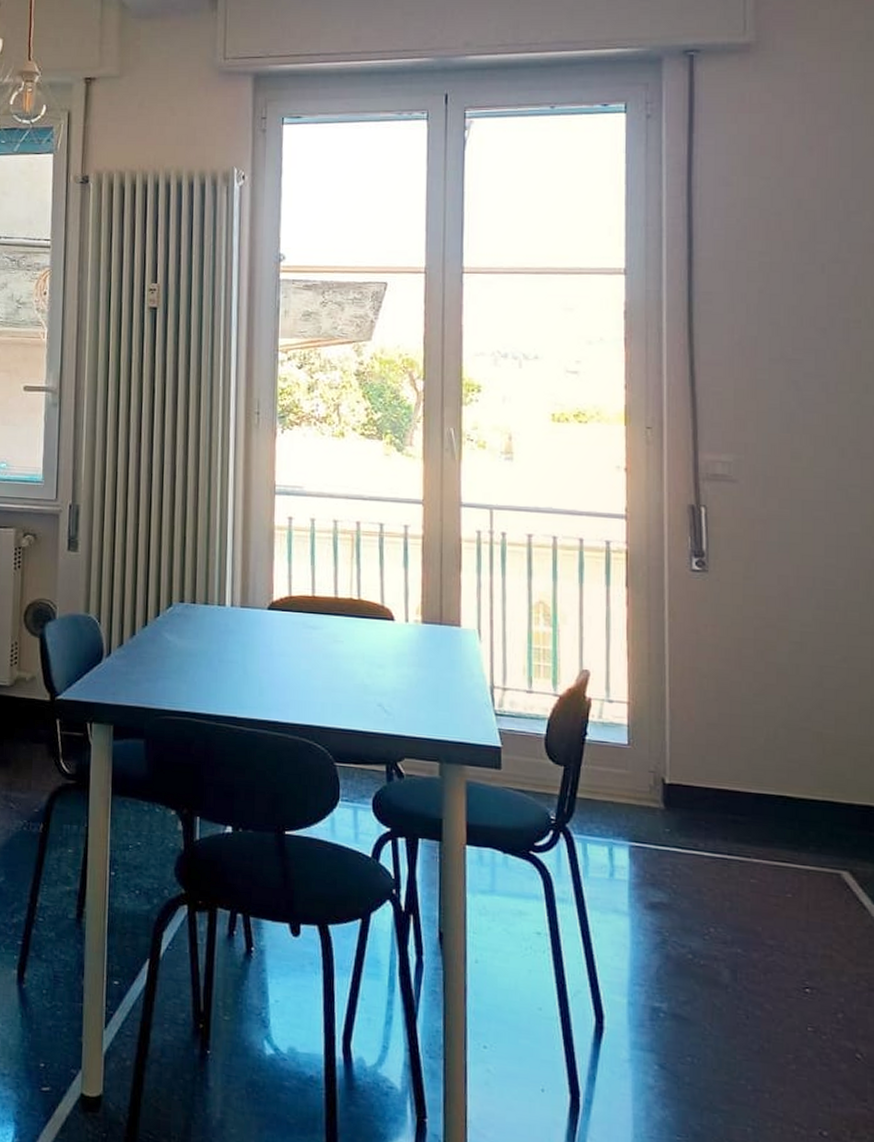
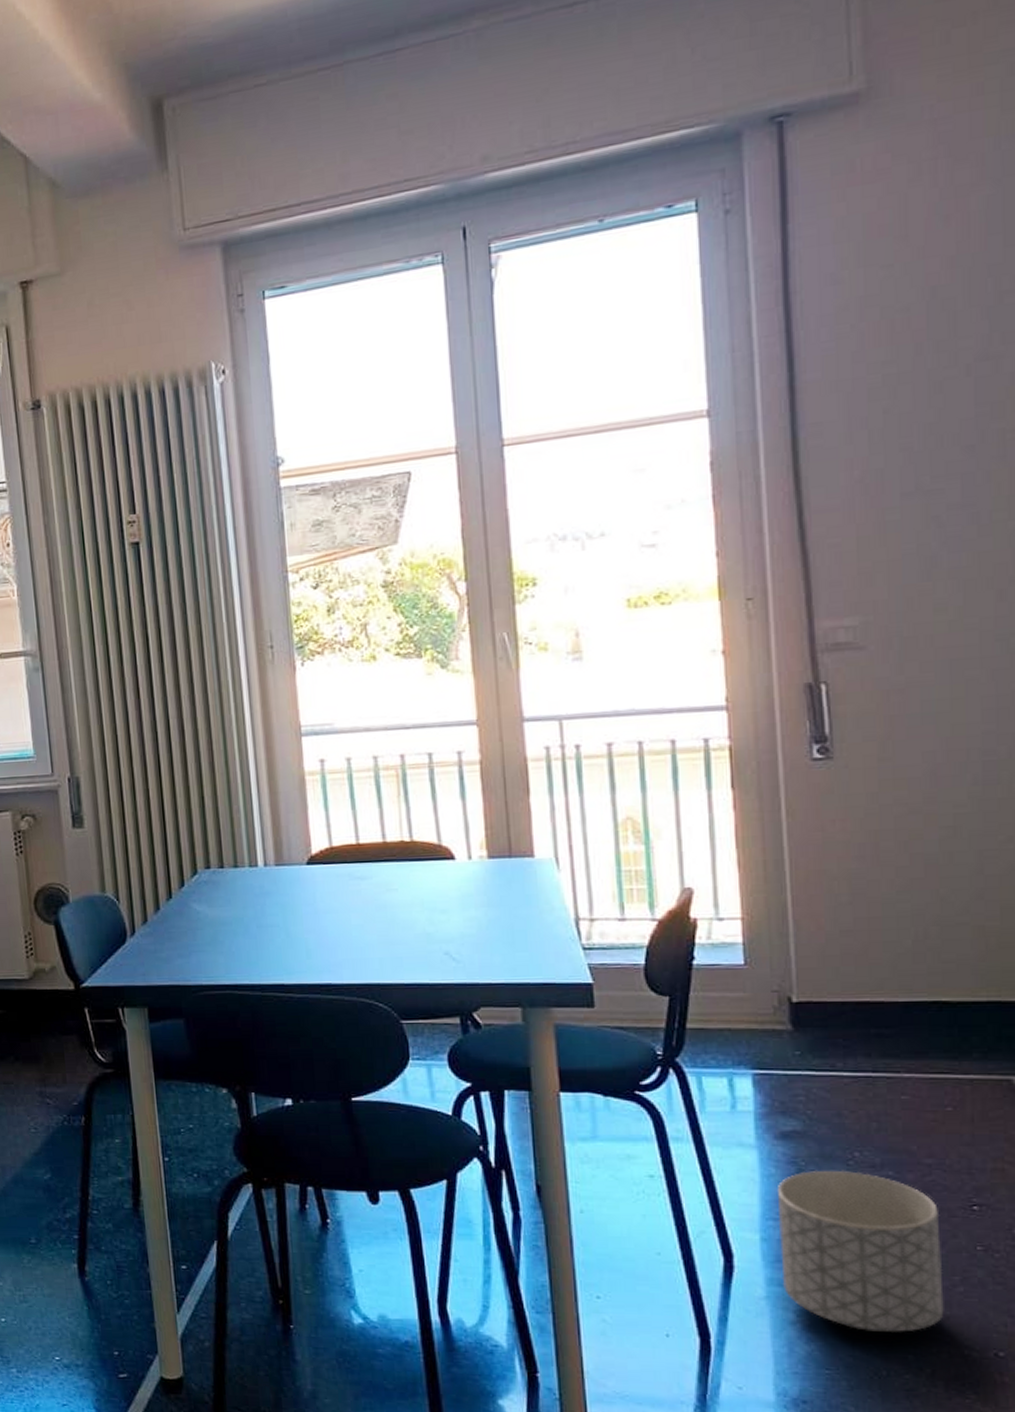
planter: none [643,941,779,1105] -> present [776,1170,944,1333]

